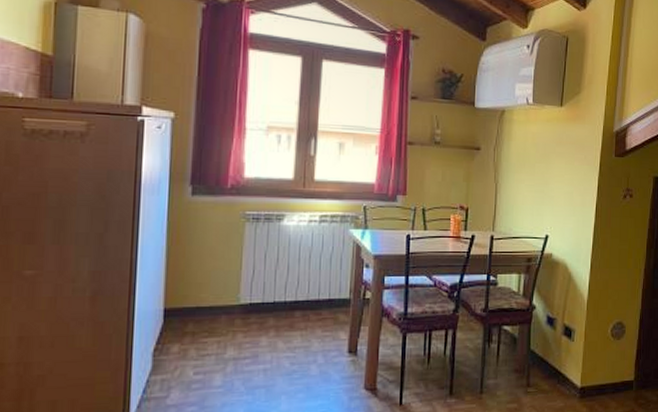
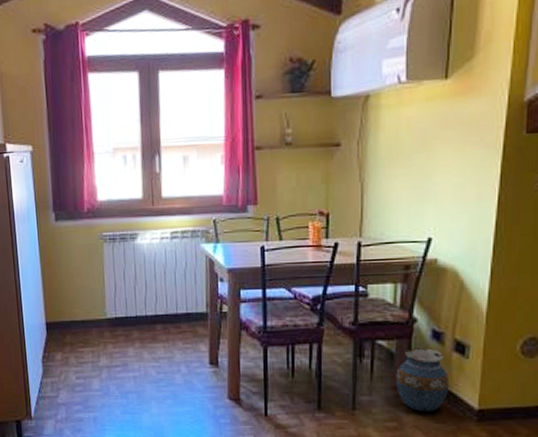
vase: none [517,332,560,392] -> present [396,348,450,412]

